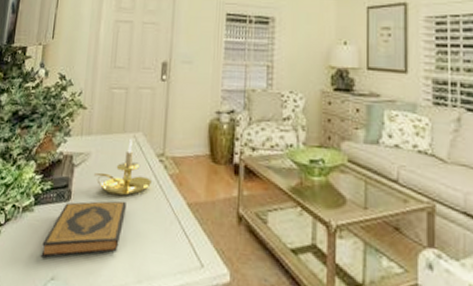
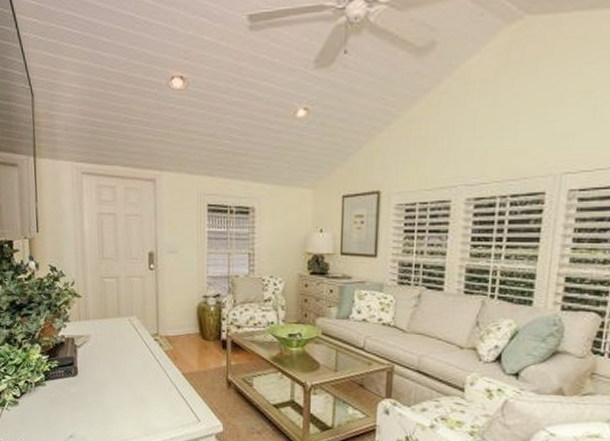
hardback book: present [41,200,126,258] -> none [58,373,129,421]
candle holder: present [94,139,151,196] -> none [96,322,149,370]

